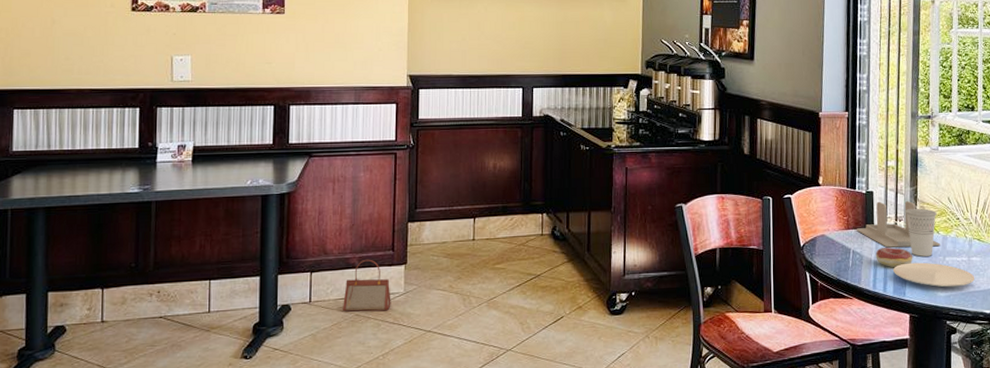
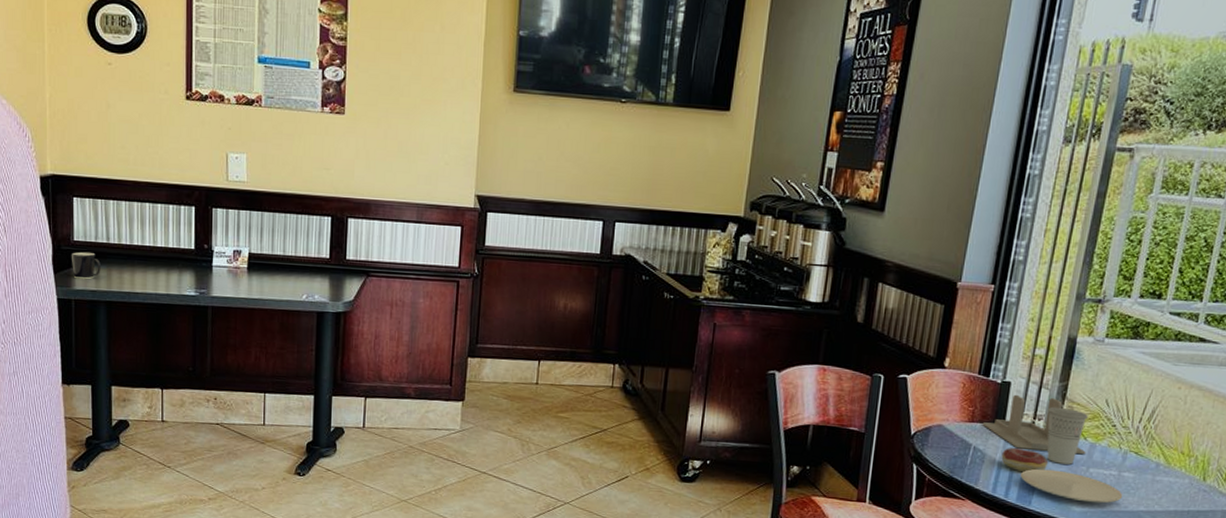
mug: none [10,160,40,189] -> present [72,251,101,280]
handbag: present [343,259,391,312] -> none [396,390,447,447]

